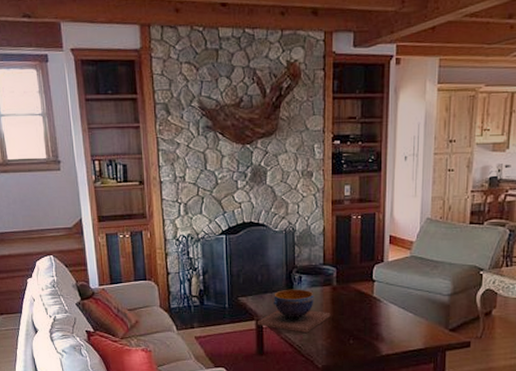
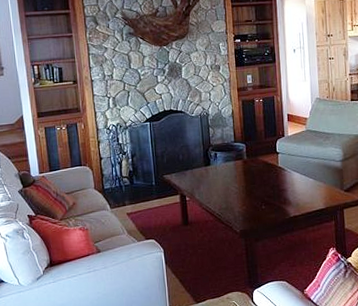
decorative bowl: present [258,289,331,333] -> none [181,164,244,202]

